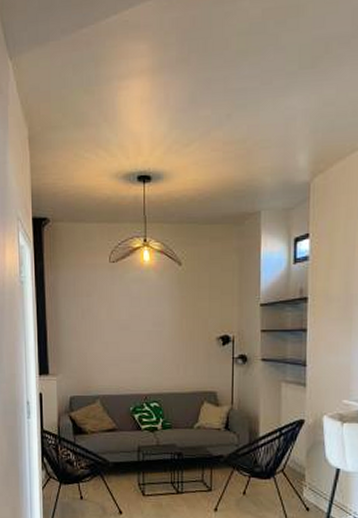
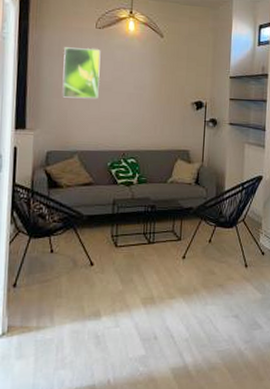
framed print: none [80,285,118,340] -> present [62,47,101,99]

